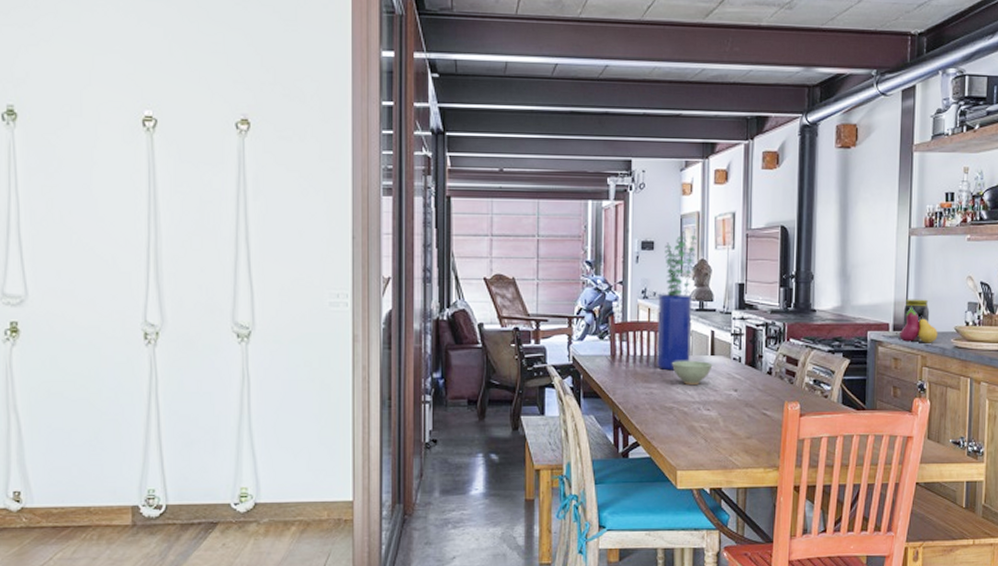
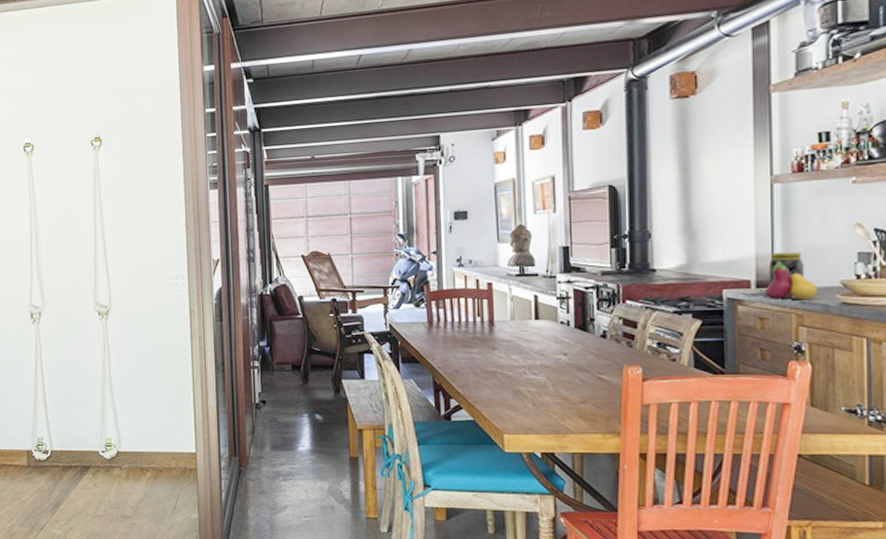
vase: present [657,229,697,371] -> none [475,195,513,336]
bowl: present [671,361,713,386] -> none [491,325,538,350]

